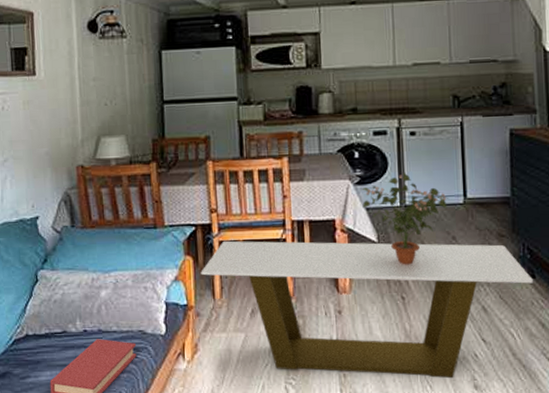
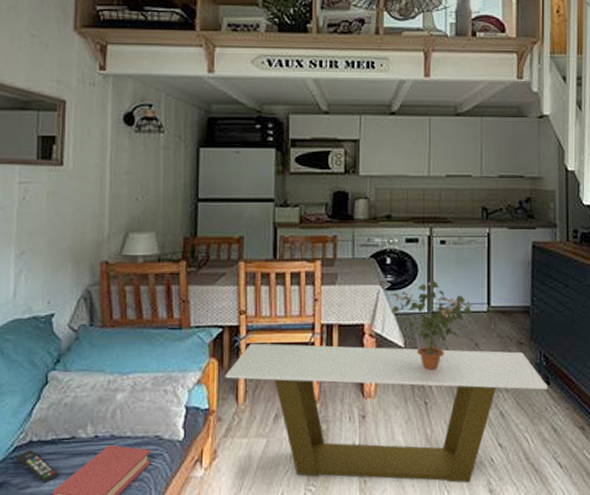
remote control: none [16,342,54,374] -> present [17,449,59,484]

